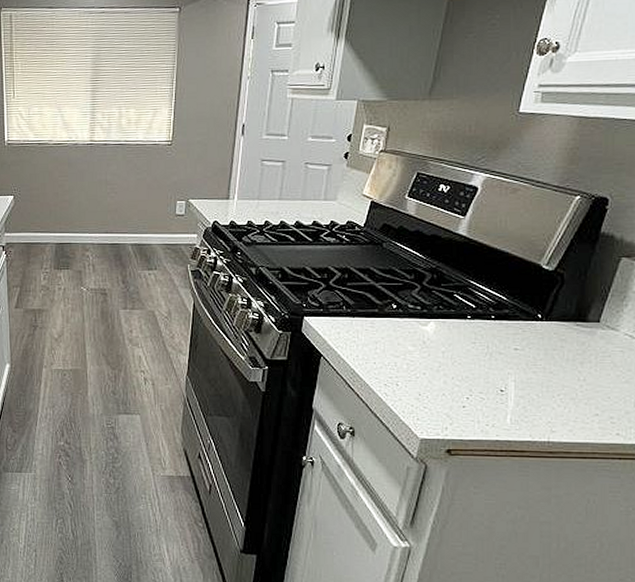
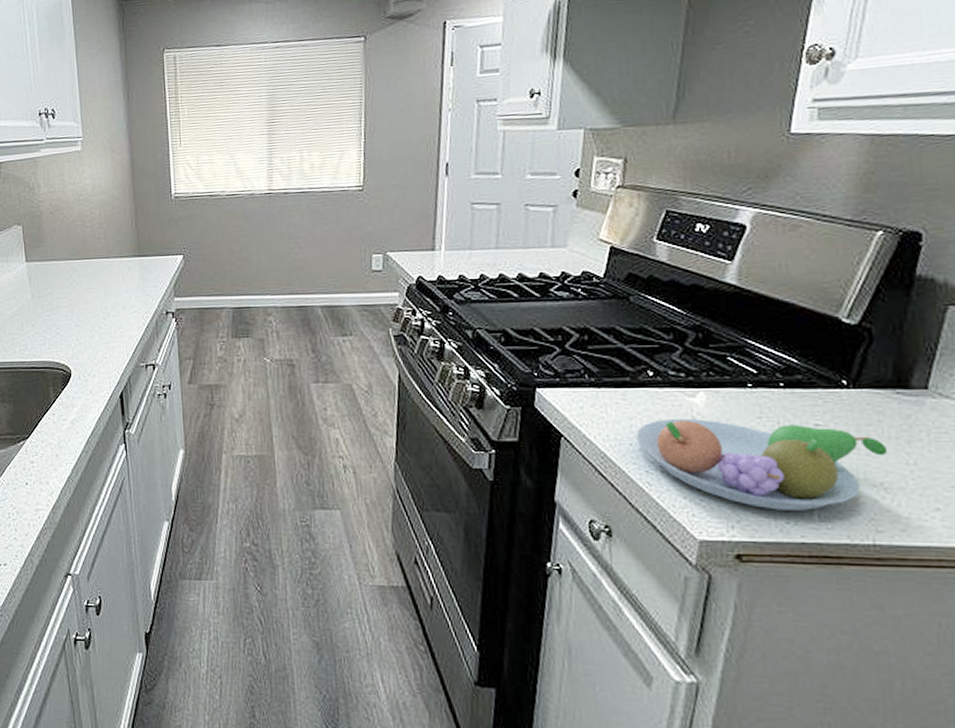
fruit bowl: none [380,343,566,416] -> present [636,419,888,511]

